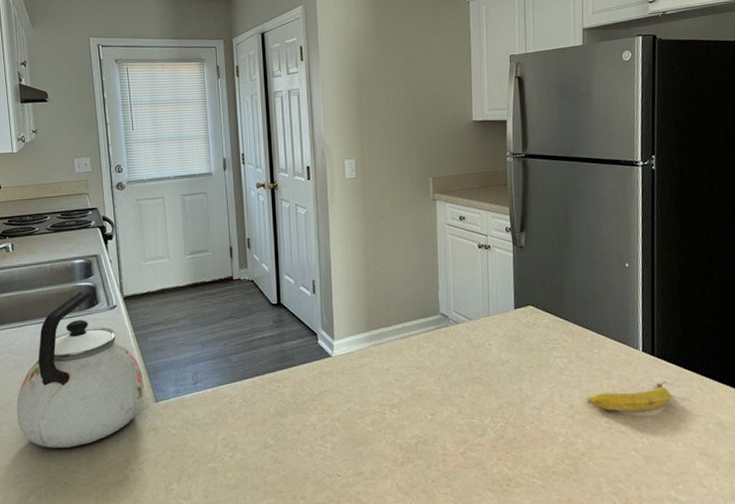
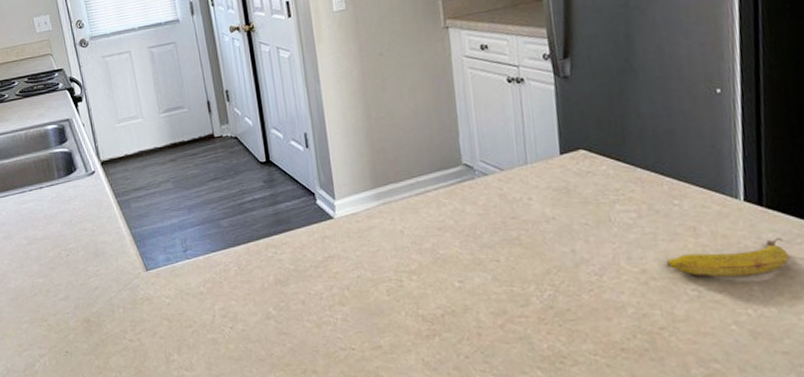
kettle: present [16,291,144,448] -> none [10,158,134,318]

